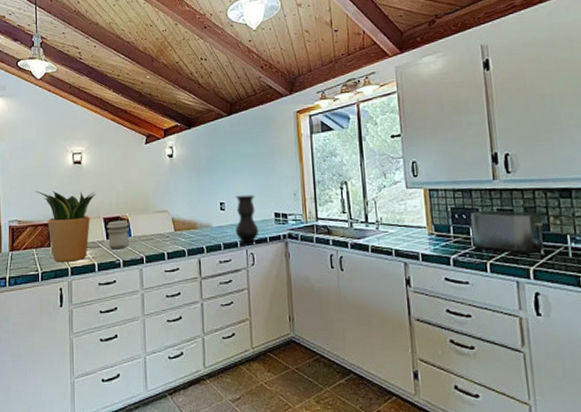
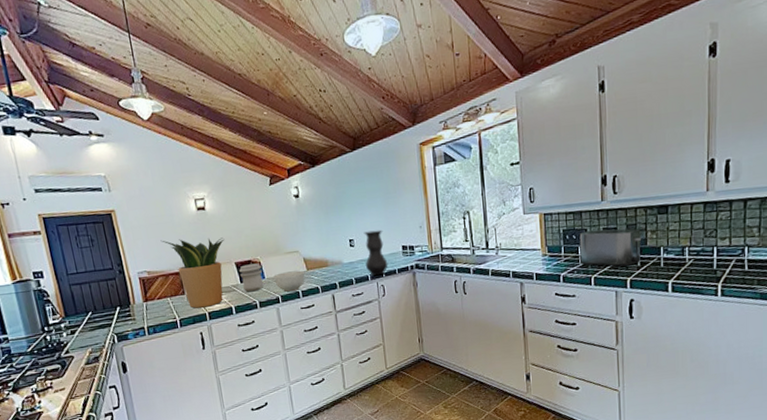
bowl: none [140,231,173,252] -> present [274,270,306,292]

